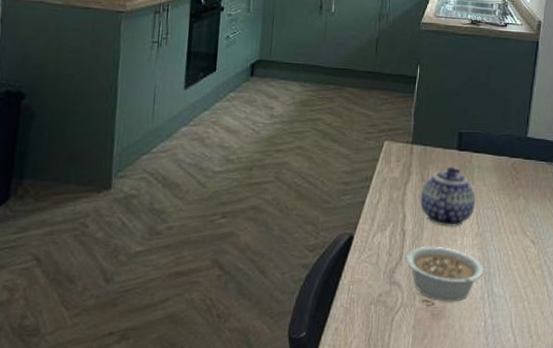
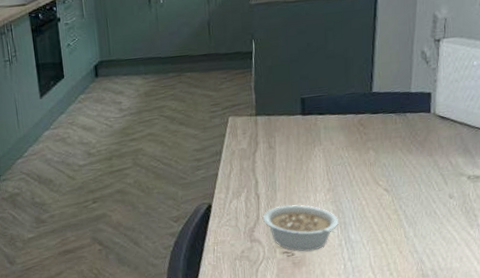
teapot: present [420,167,475,228] -> none [269,131,325,187]

